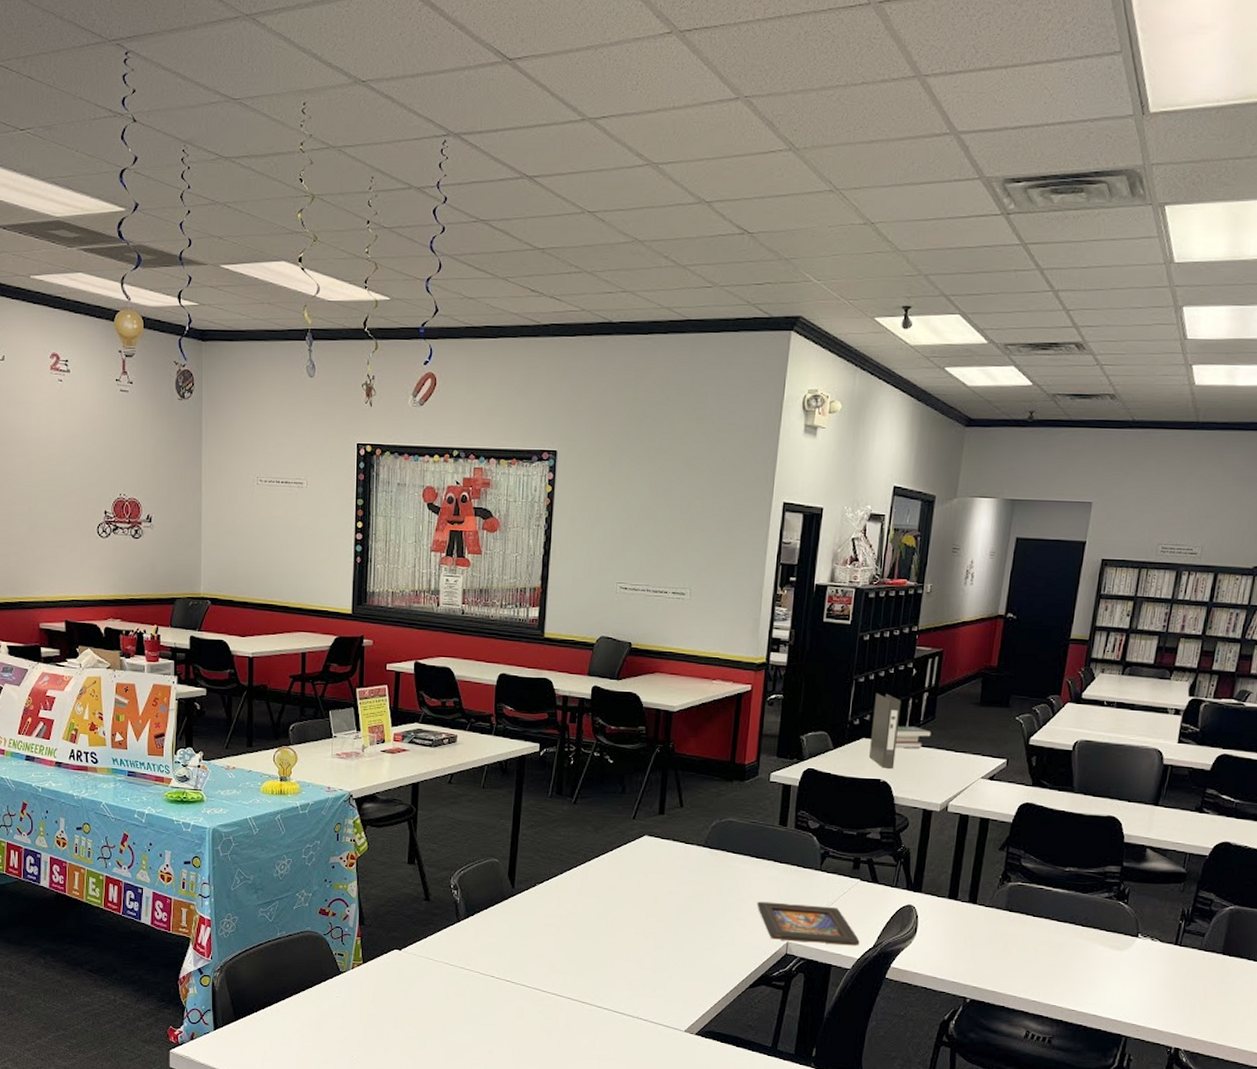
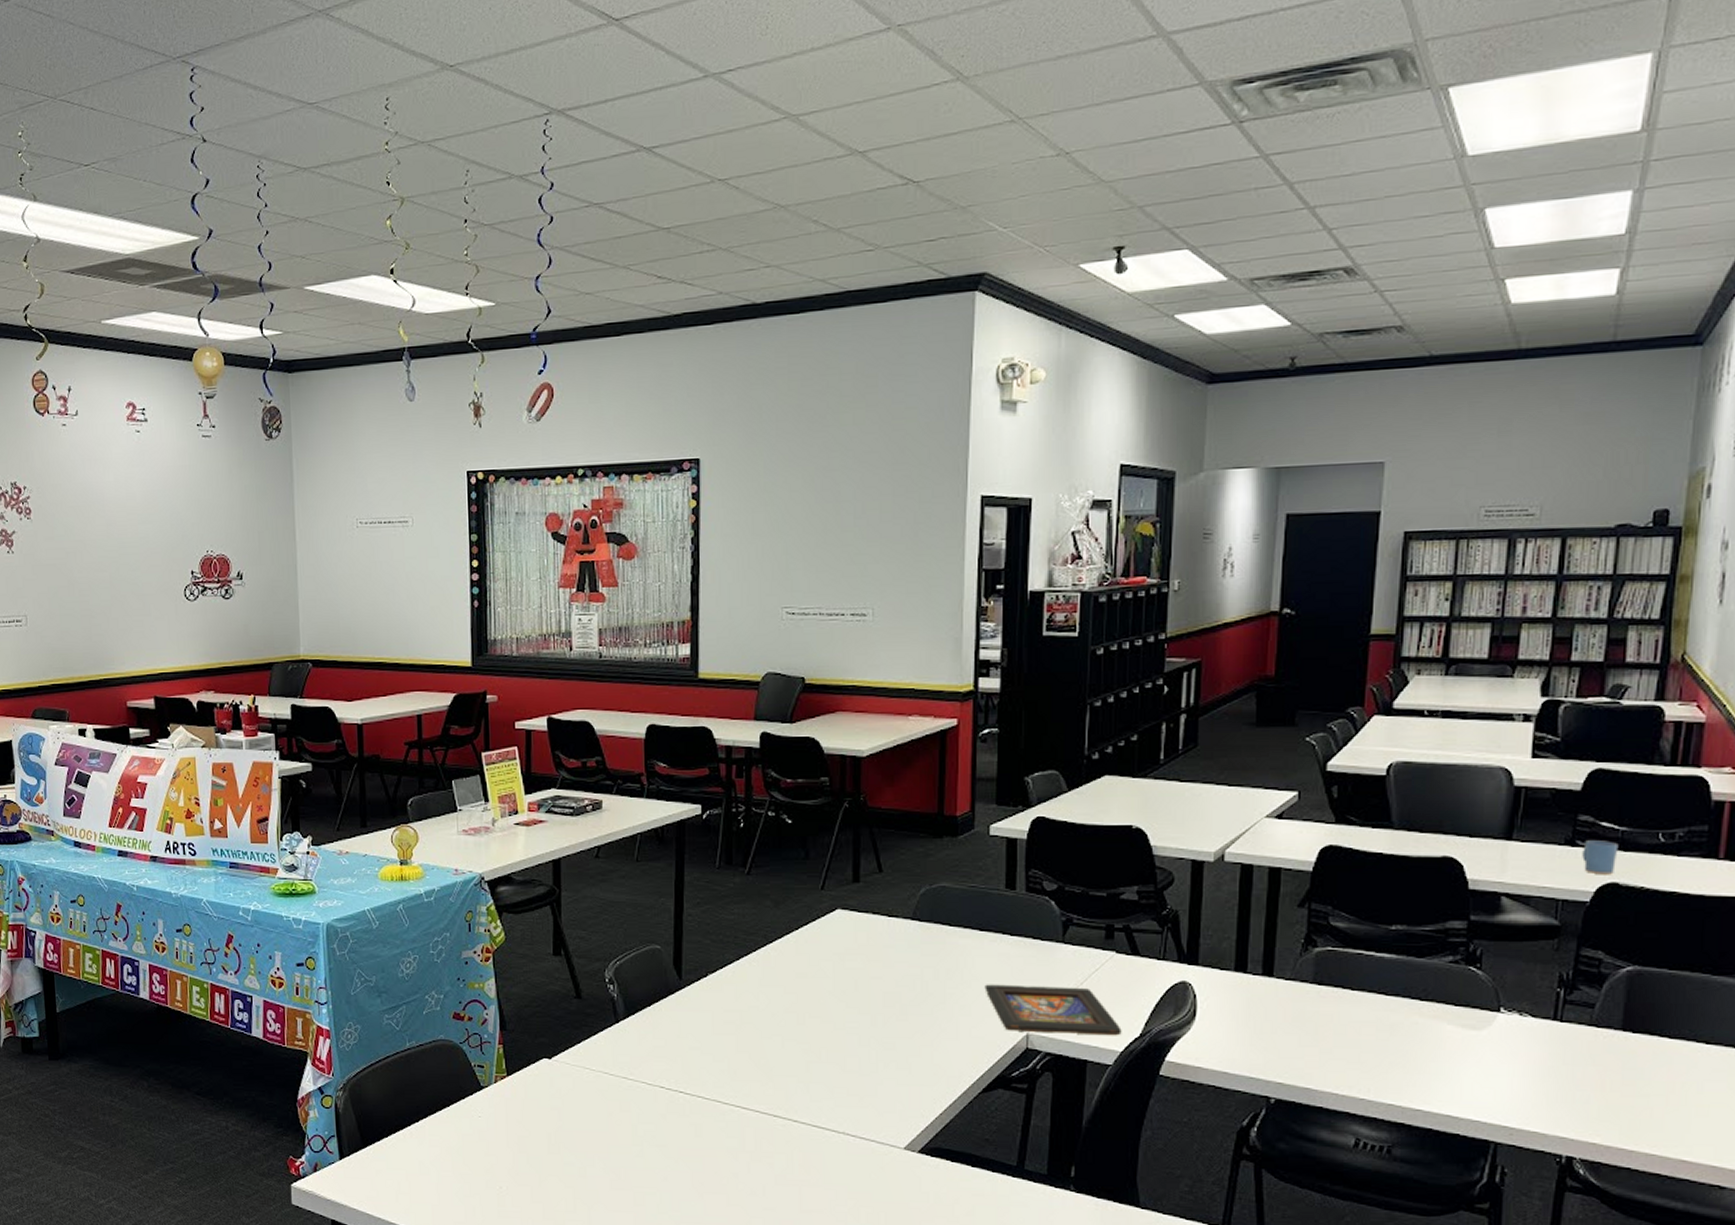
binder: present [869,693,902,768] -> none [1116,718,1152,811]
books: present [895,726,931,749] -> none [1148,757,1194,786]
mug: none [1206,809,1233,836] -> present [1582,840,1619,875]

